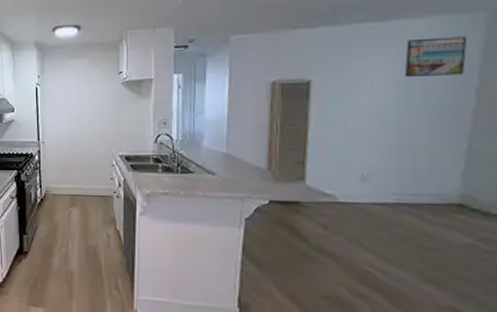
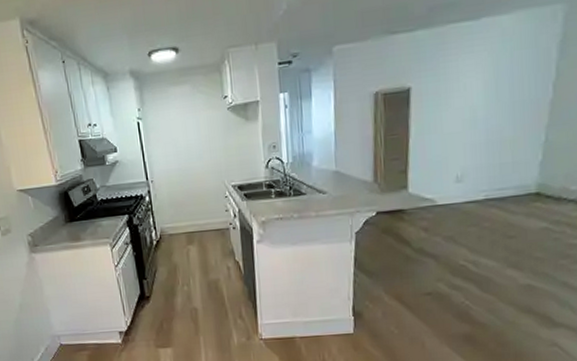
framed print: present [404,36,468,77] -> none [493,29,548,75]

